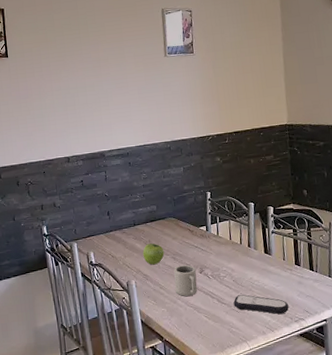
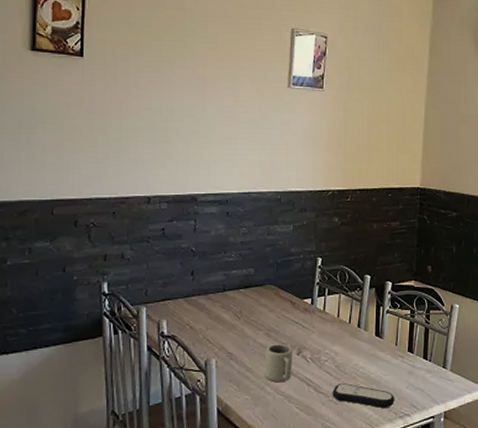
fruit: present [142,243,165,265] -> none [230,315,257,342]

